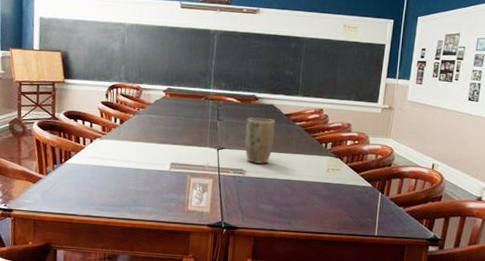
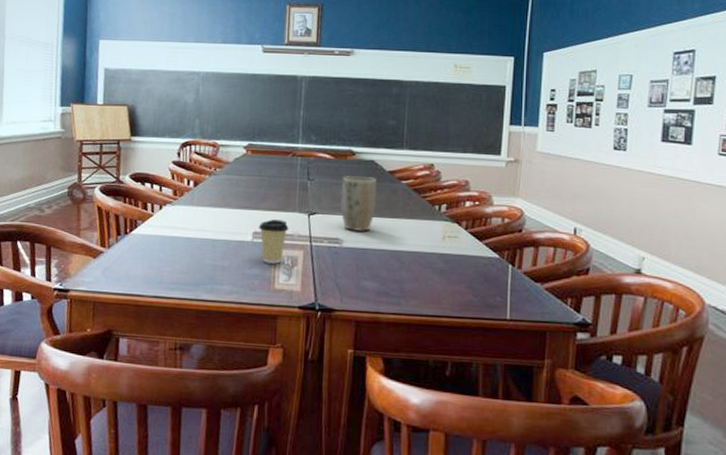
coffee cup: none [175,153,201,190] -> present [258,219,289,264]

